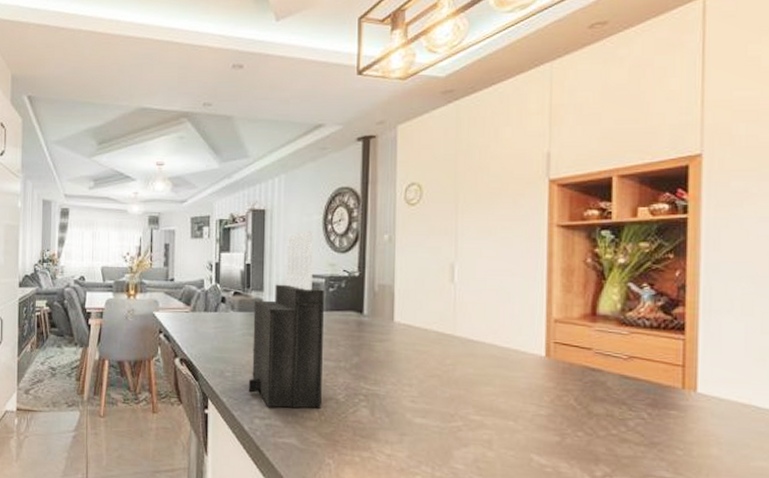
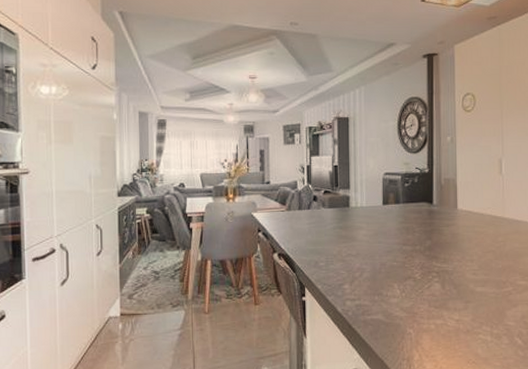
knife block: present [248,230,324,409] -> none [339,135,402,290]

